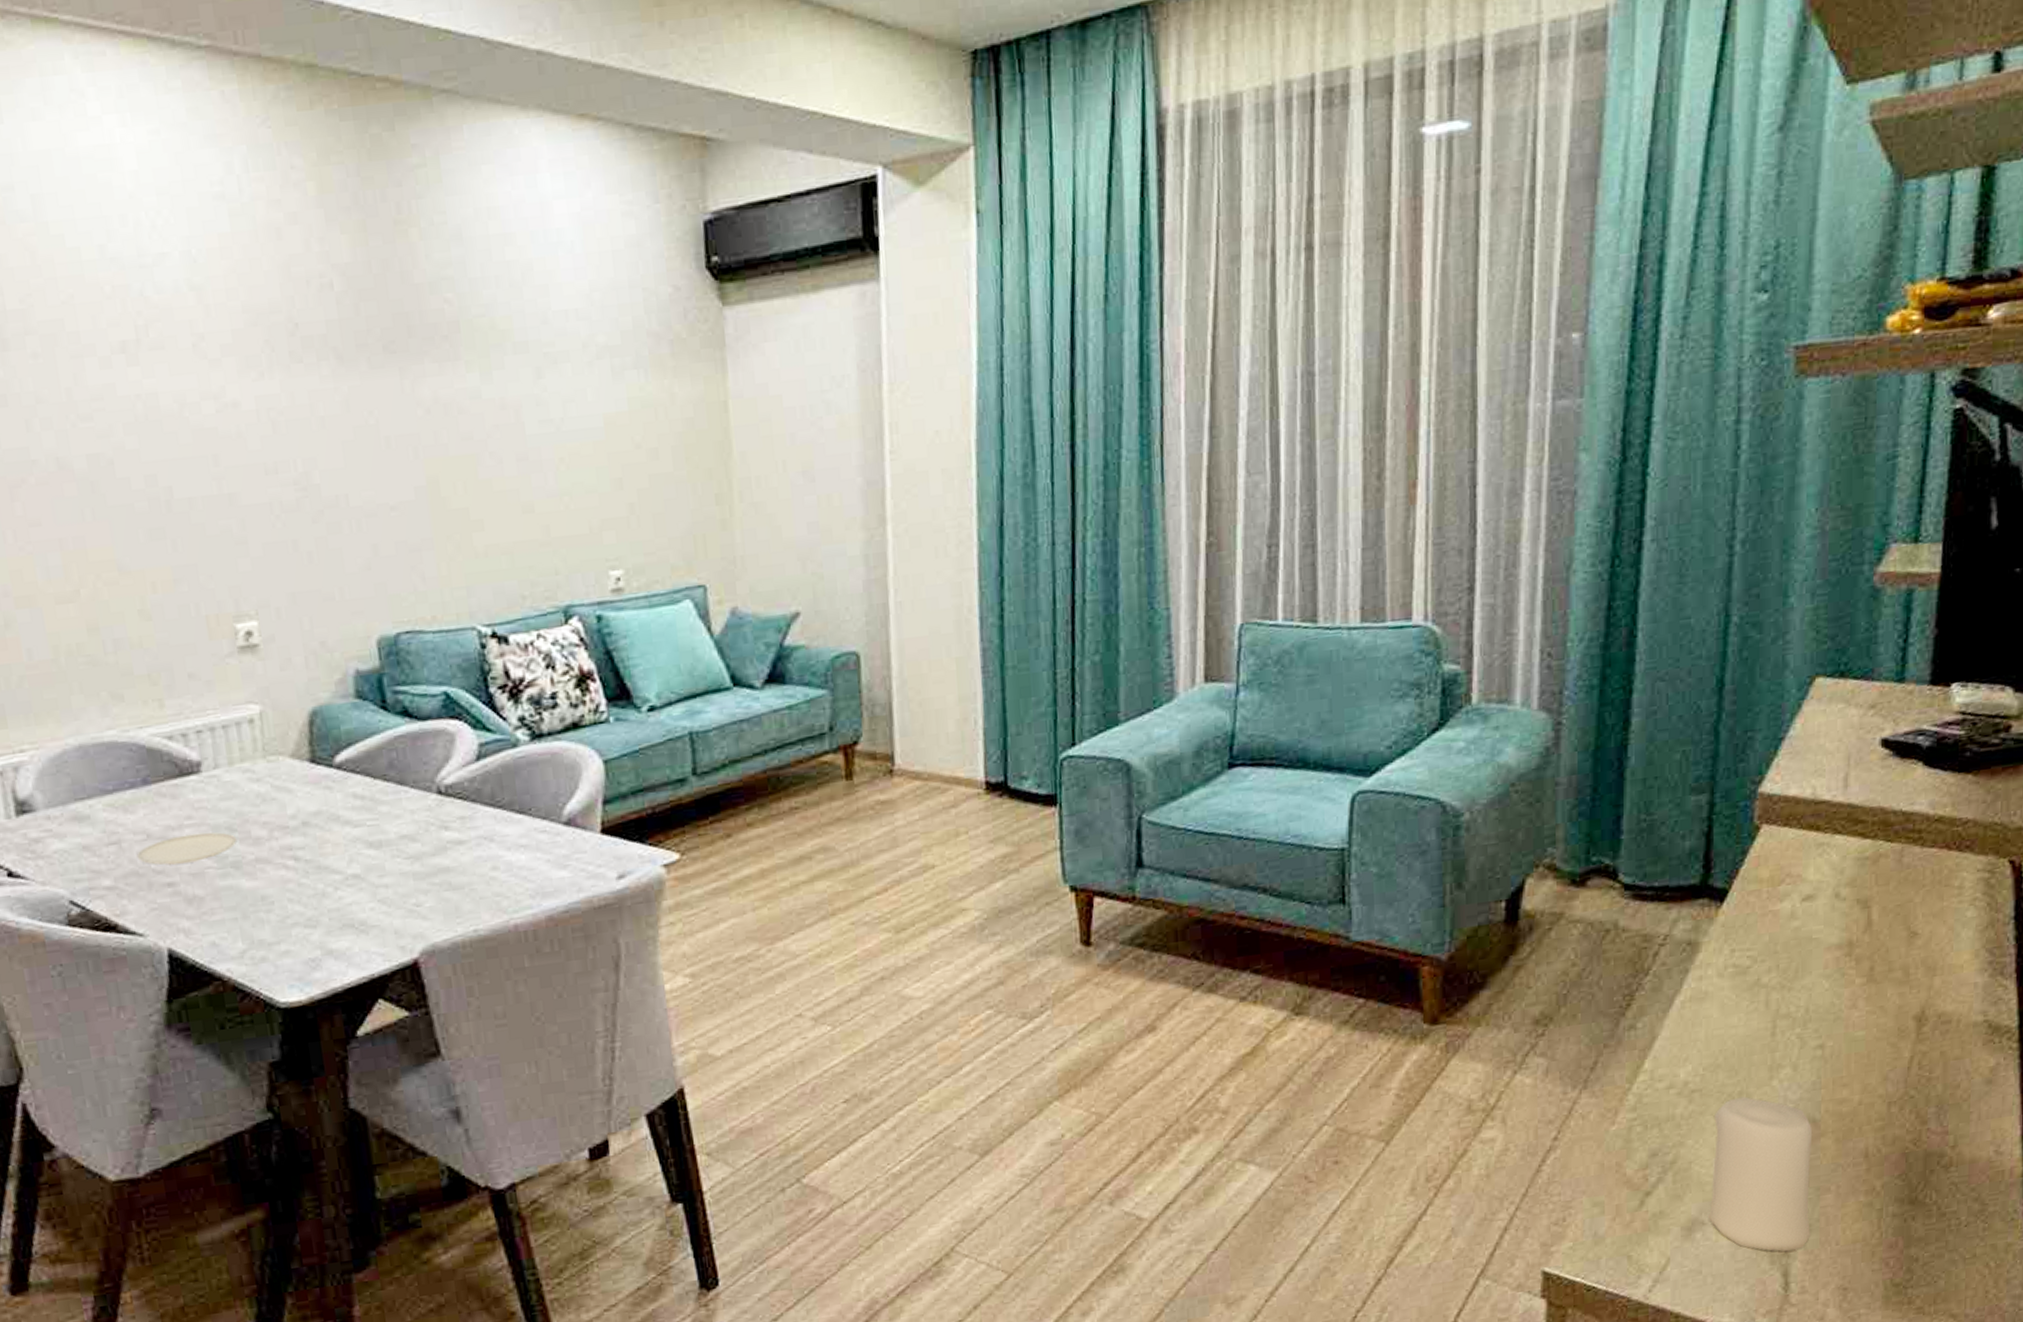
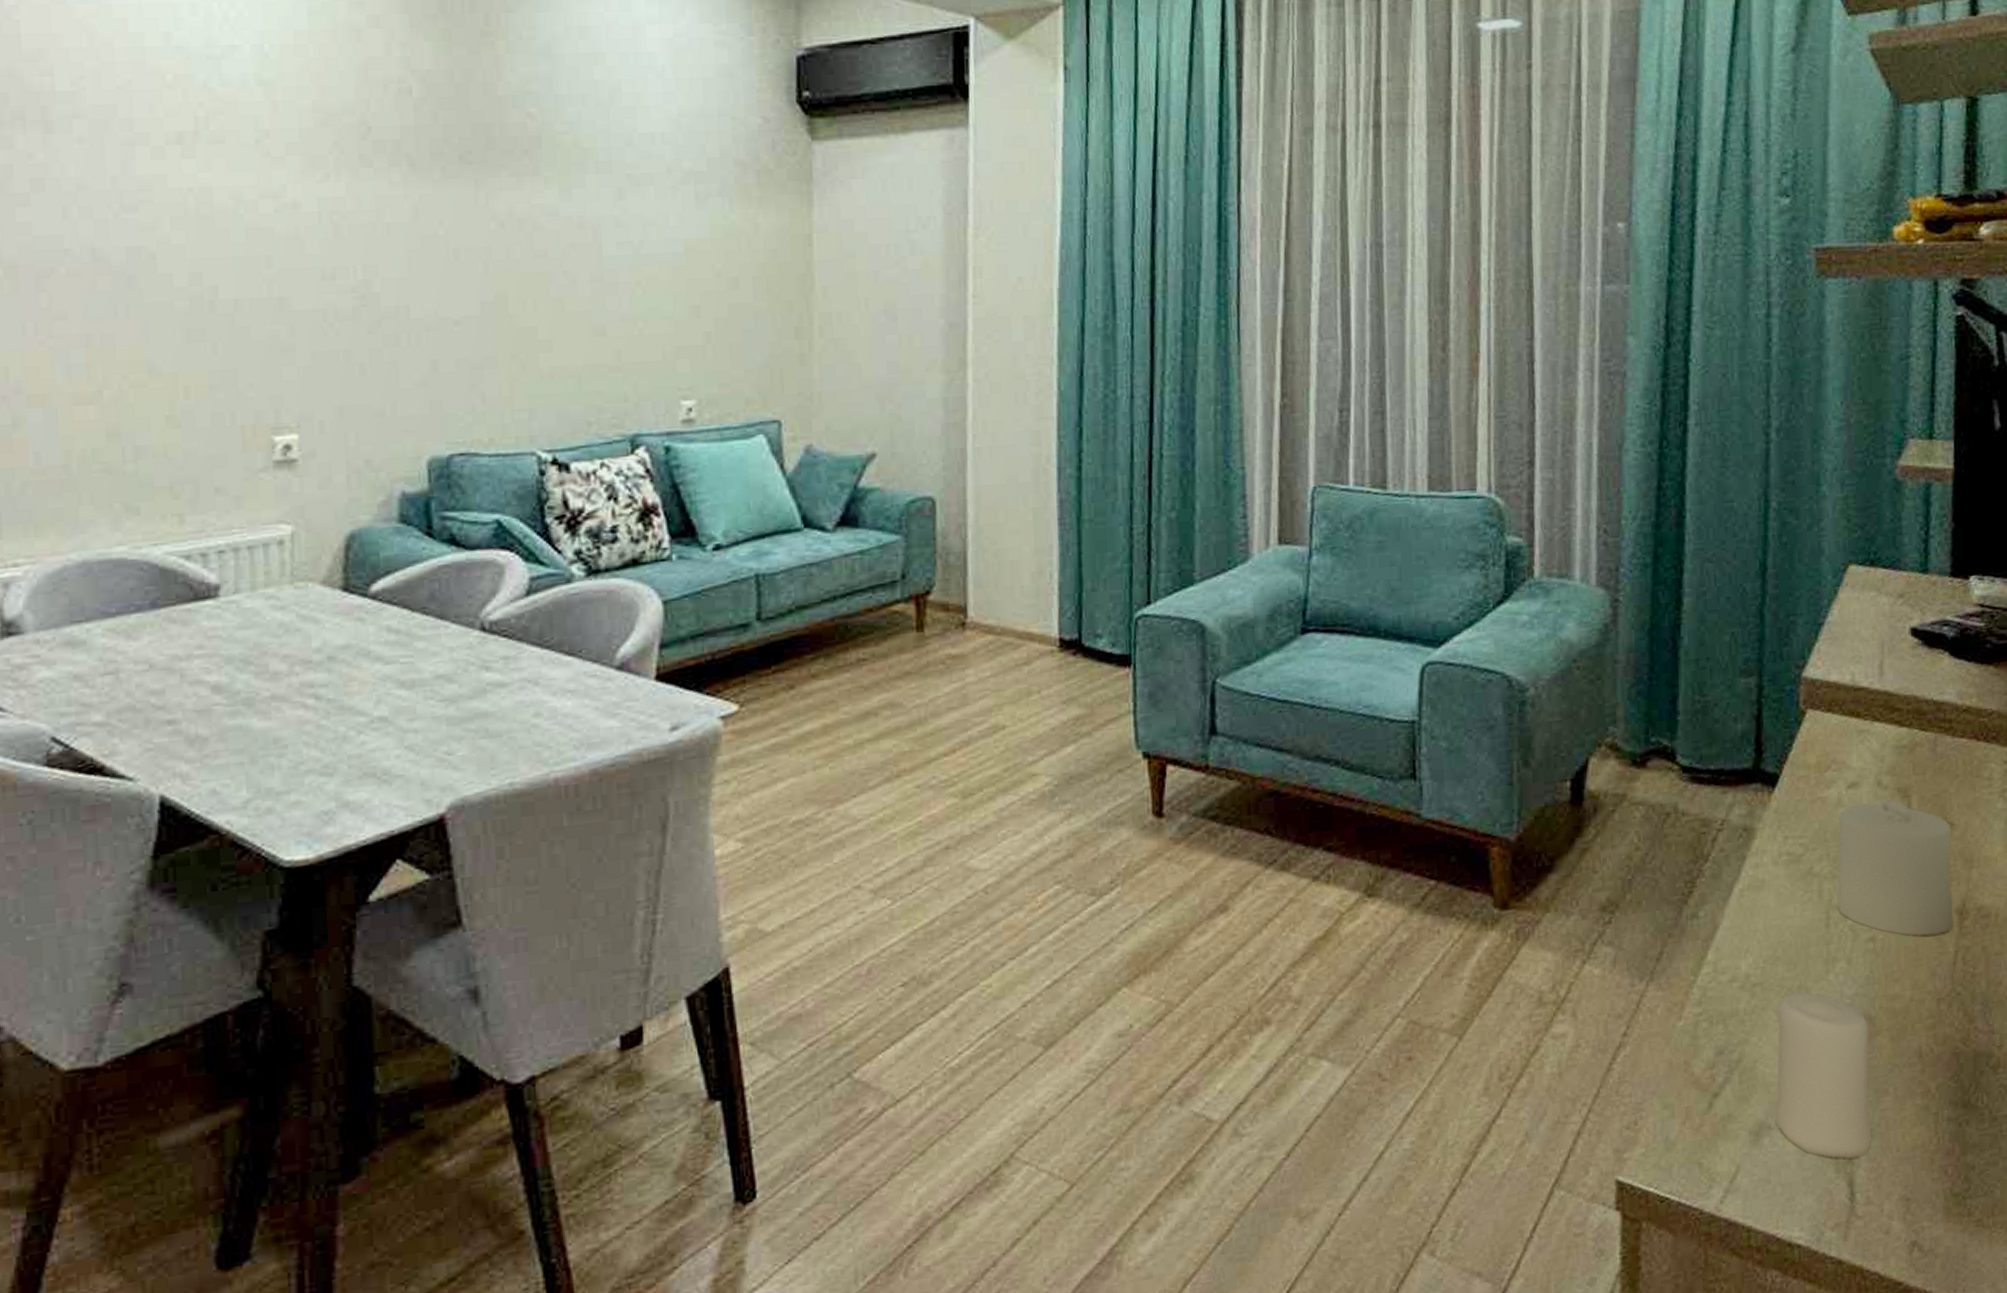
plate: present [136,832,238,866] -> none [135,664,253,700]
candle: none [1786,909,1914,1043] -> present [1837,797,1954,937]

